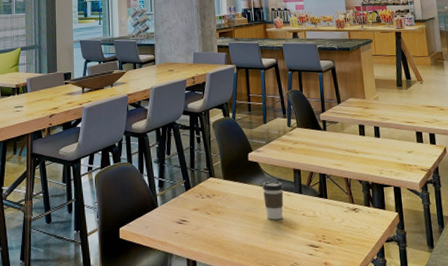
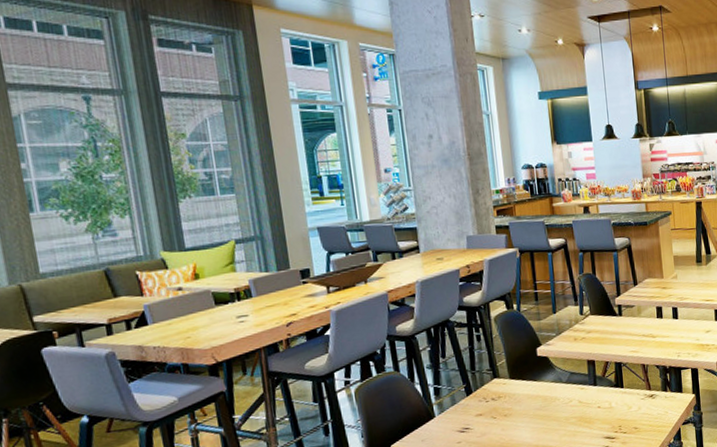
coffee cup: present [262,181,284,220] -> none [553,375,577,417]

